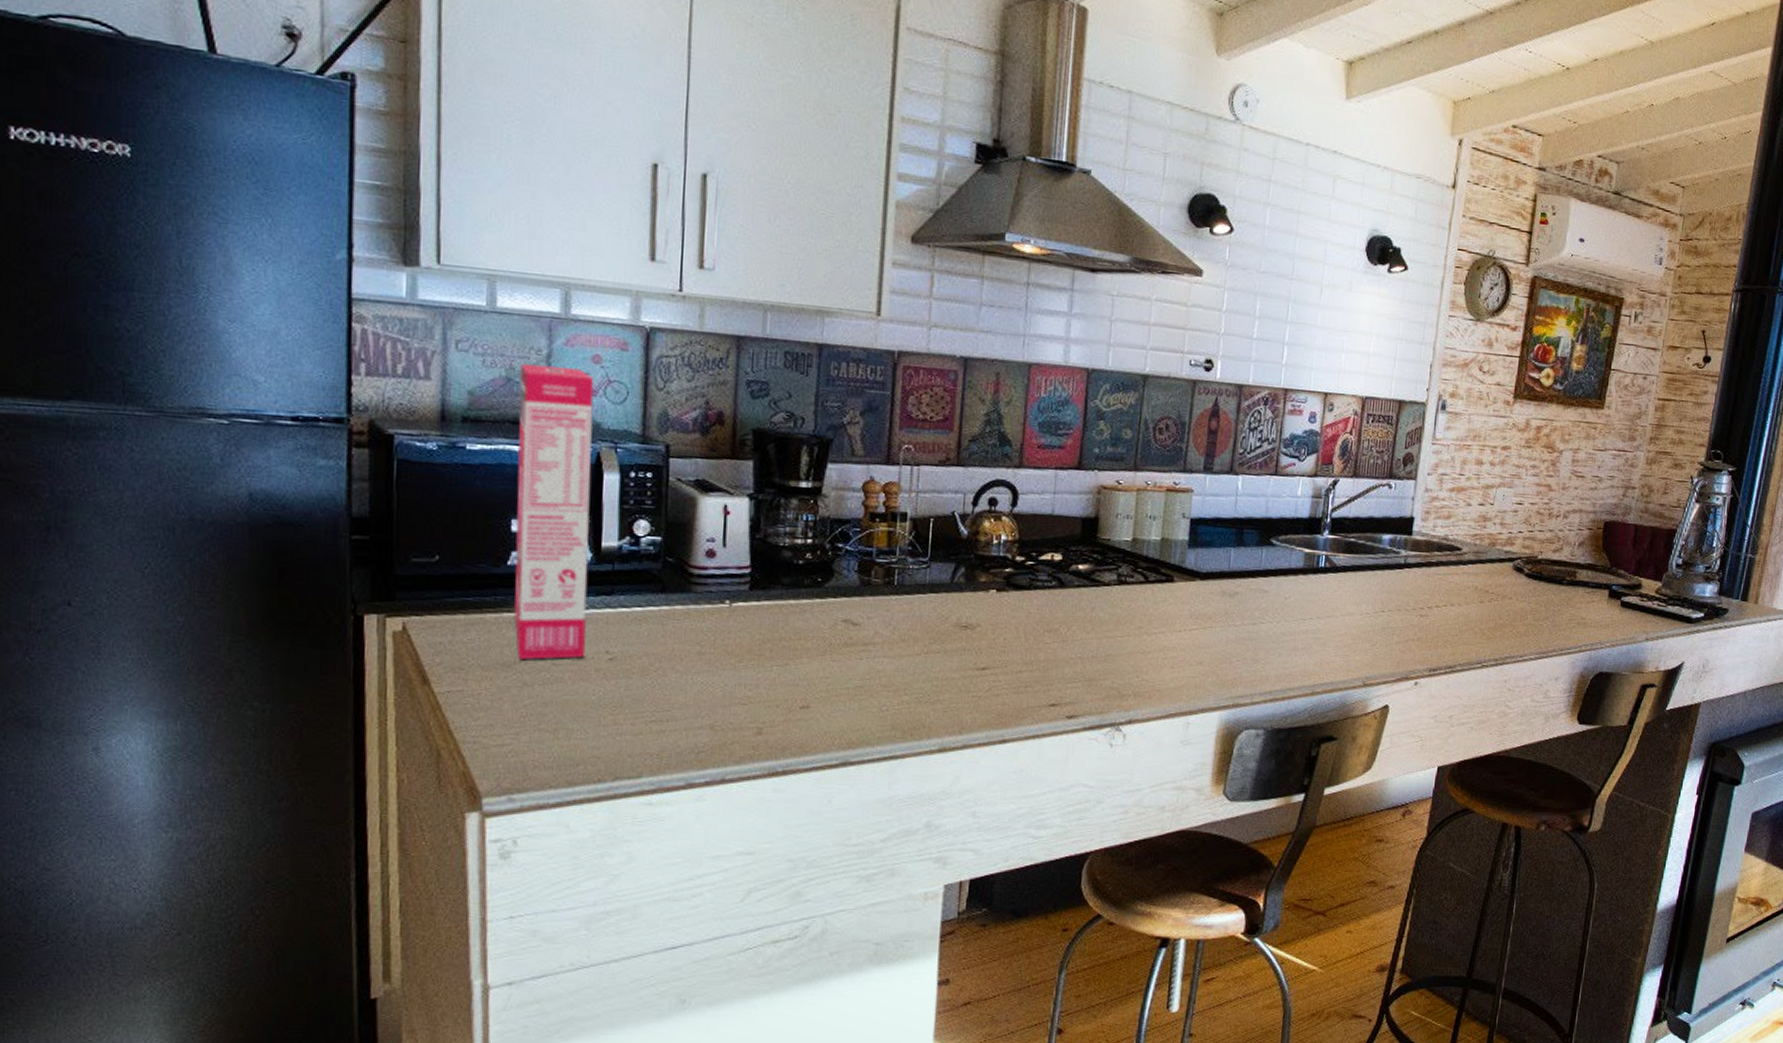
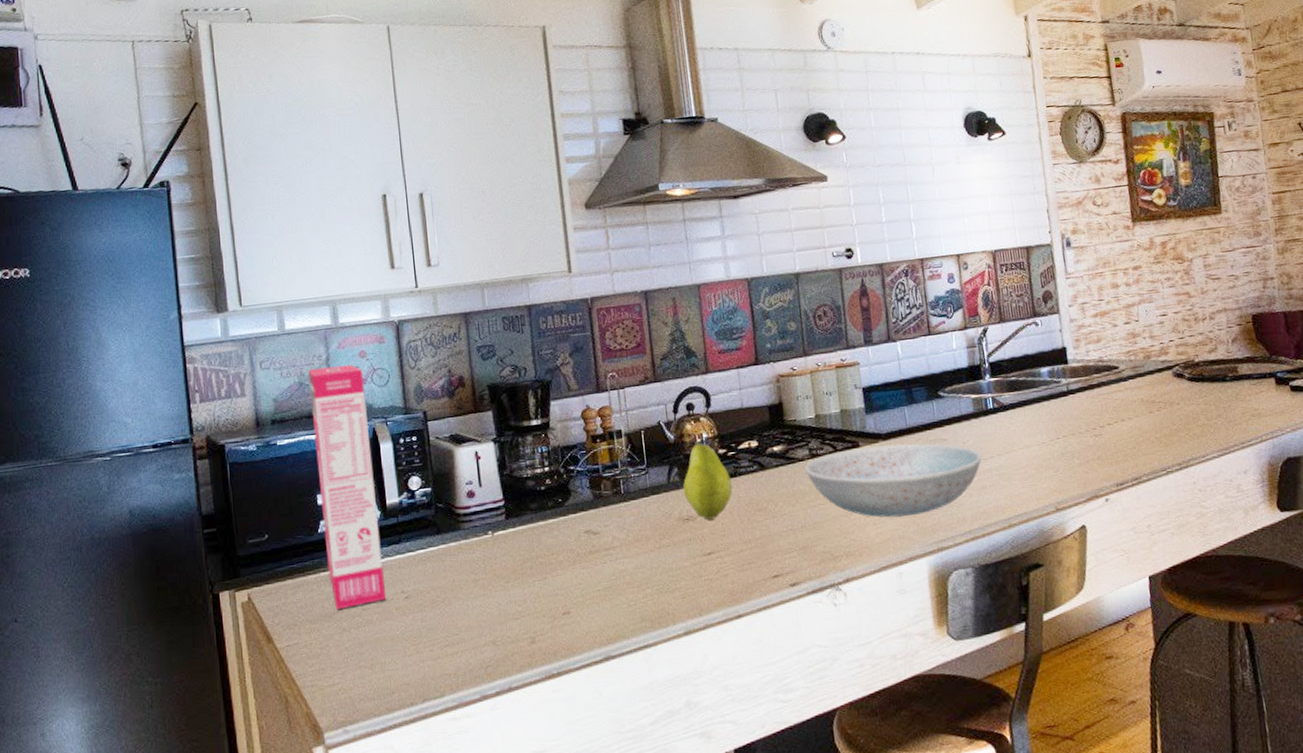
fruit: none [966,540,1024,632] -> present [683,439,732,520]
dish: none [1109,582,1301,665] -> present [805,443,982,518]

